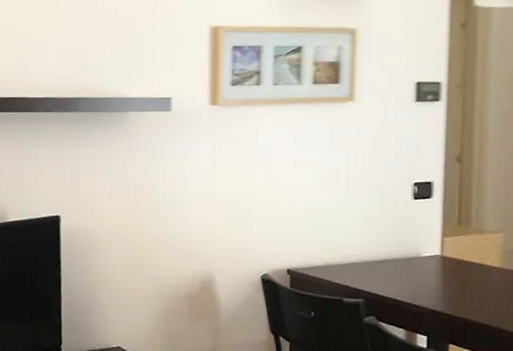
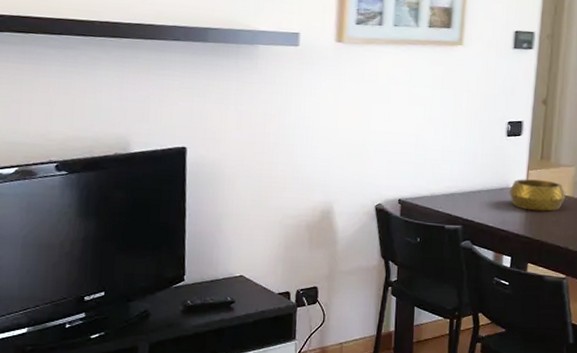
decorative bowl: none [420,247,494,285] -> present [509,179,566,211]

